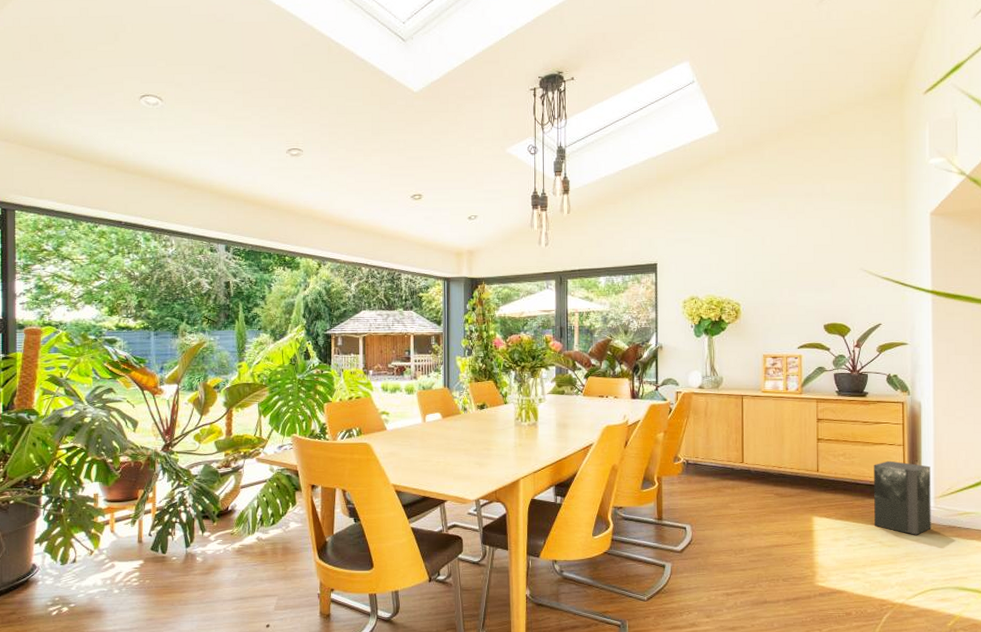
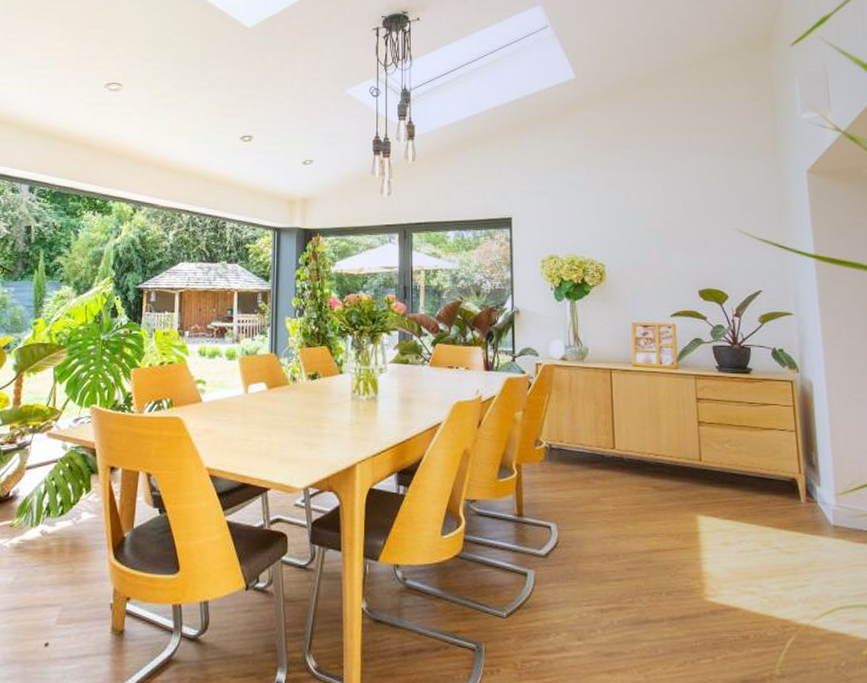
speaker: present [874,460,931,535] -> none [764,449,835,540]

